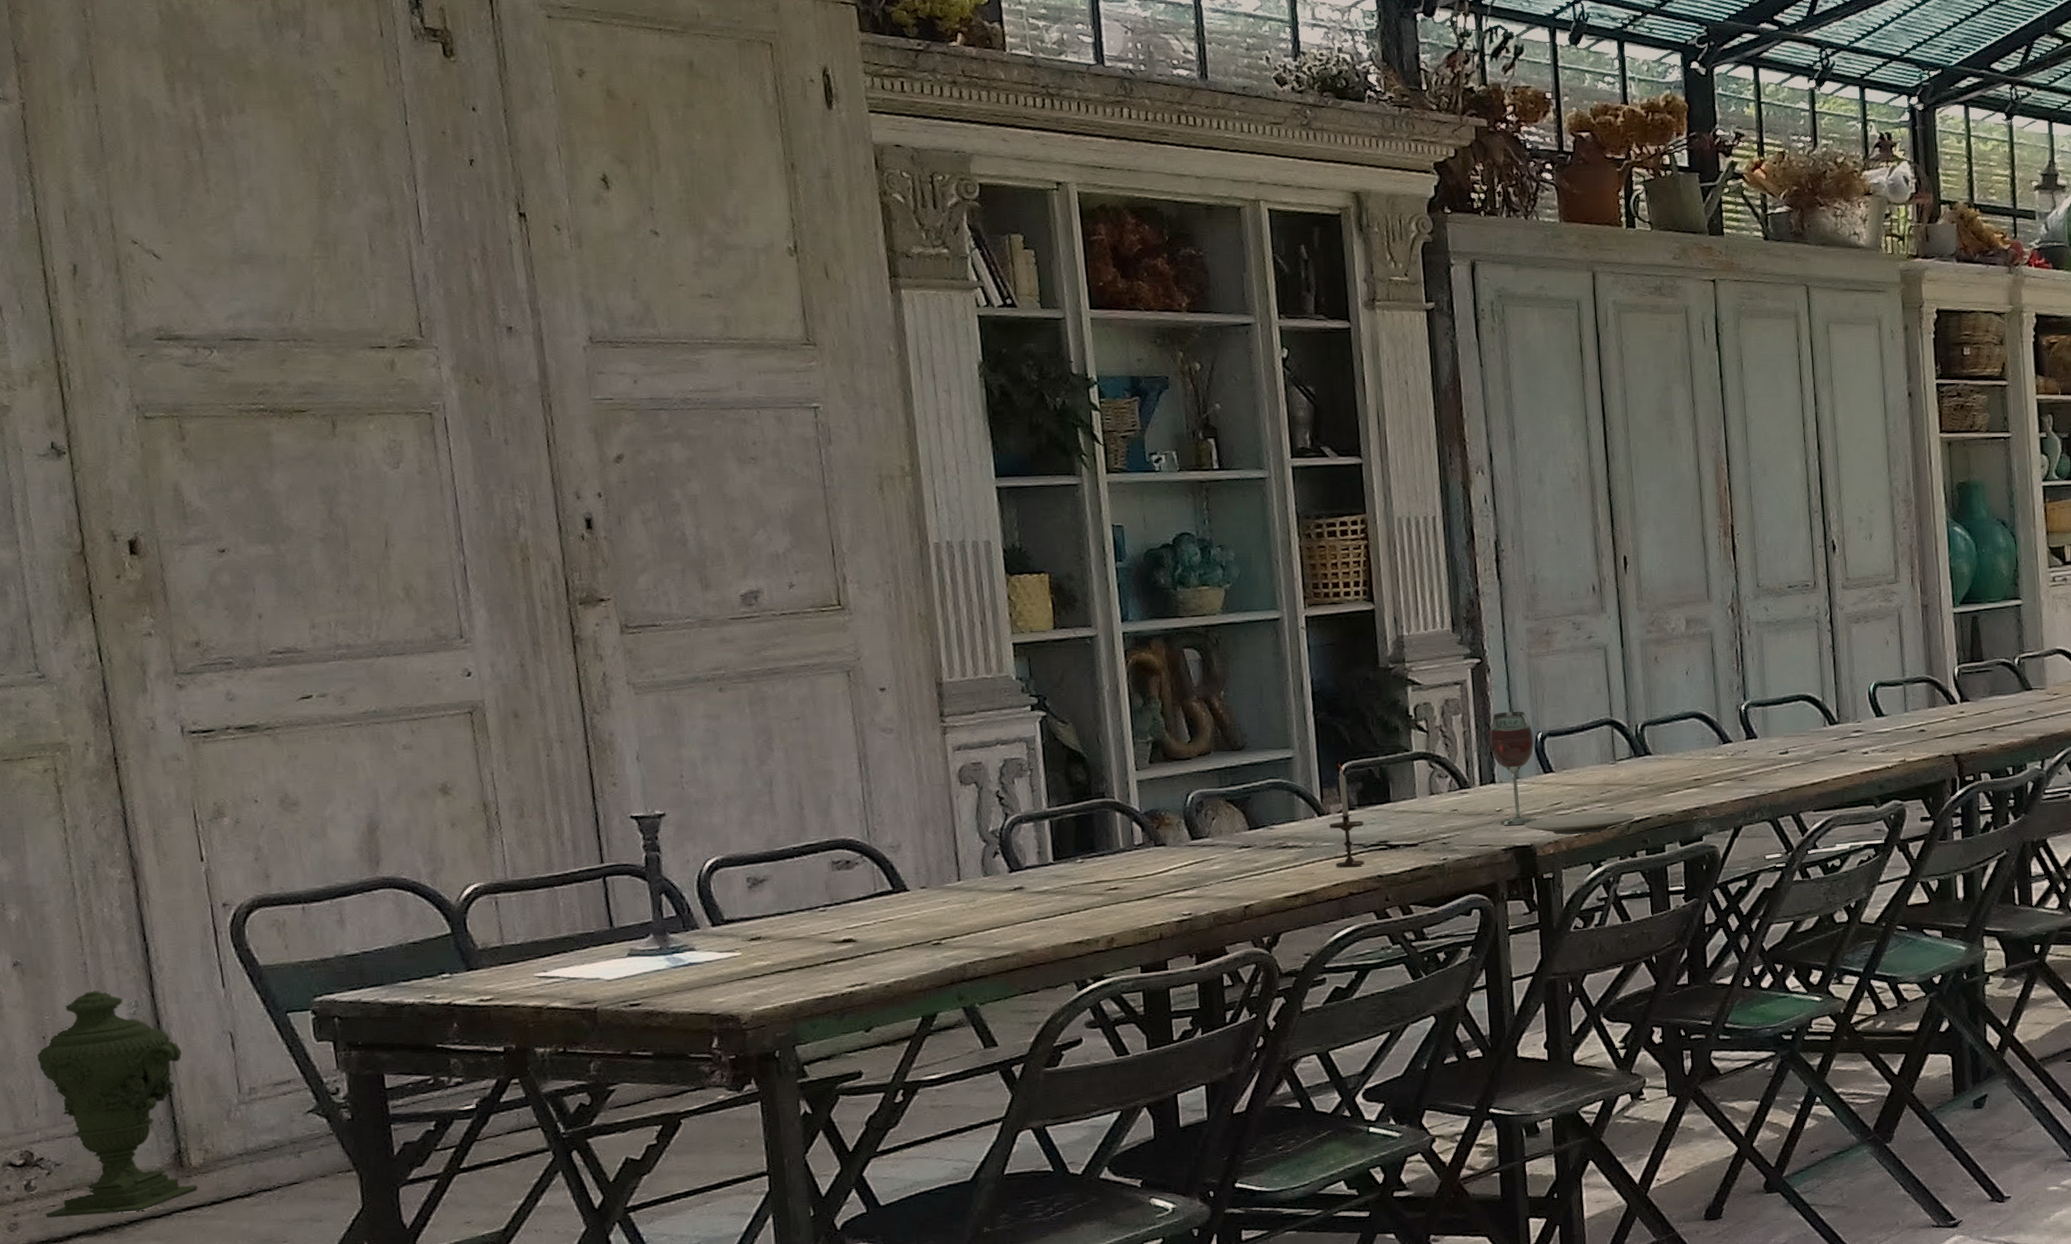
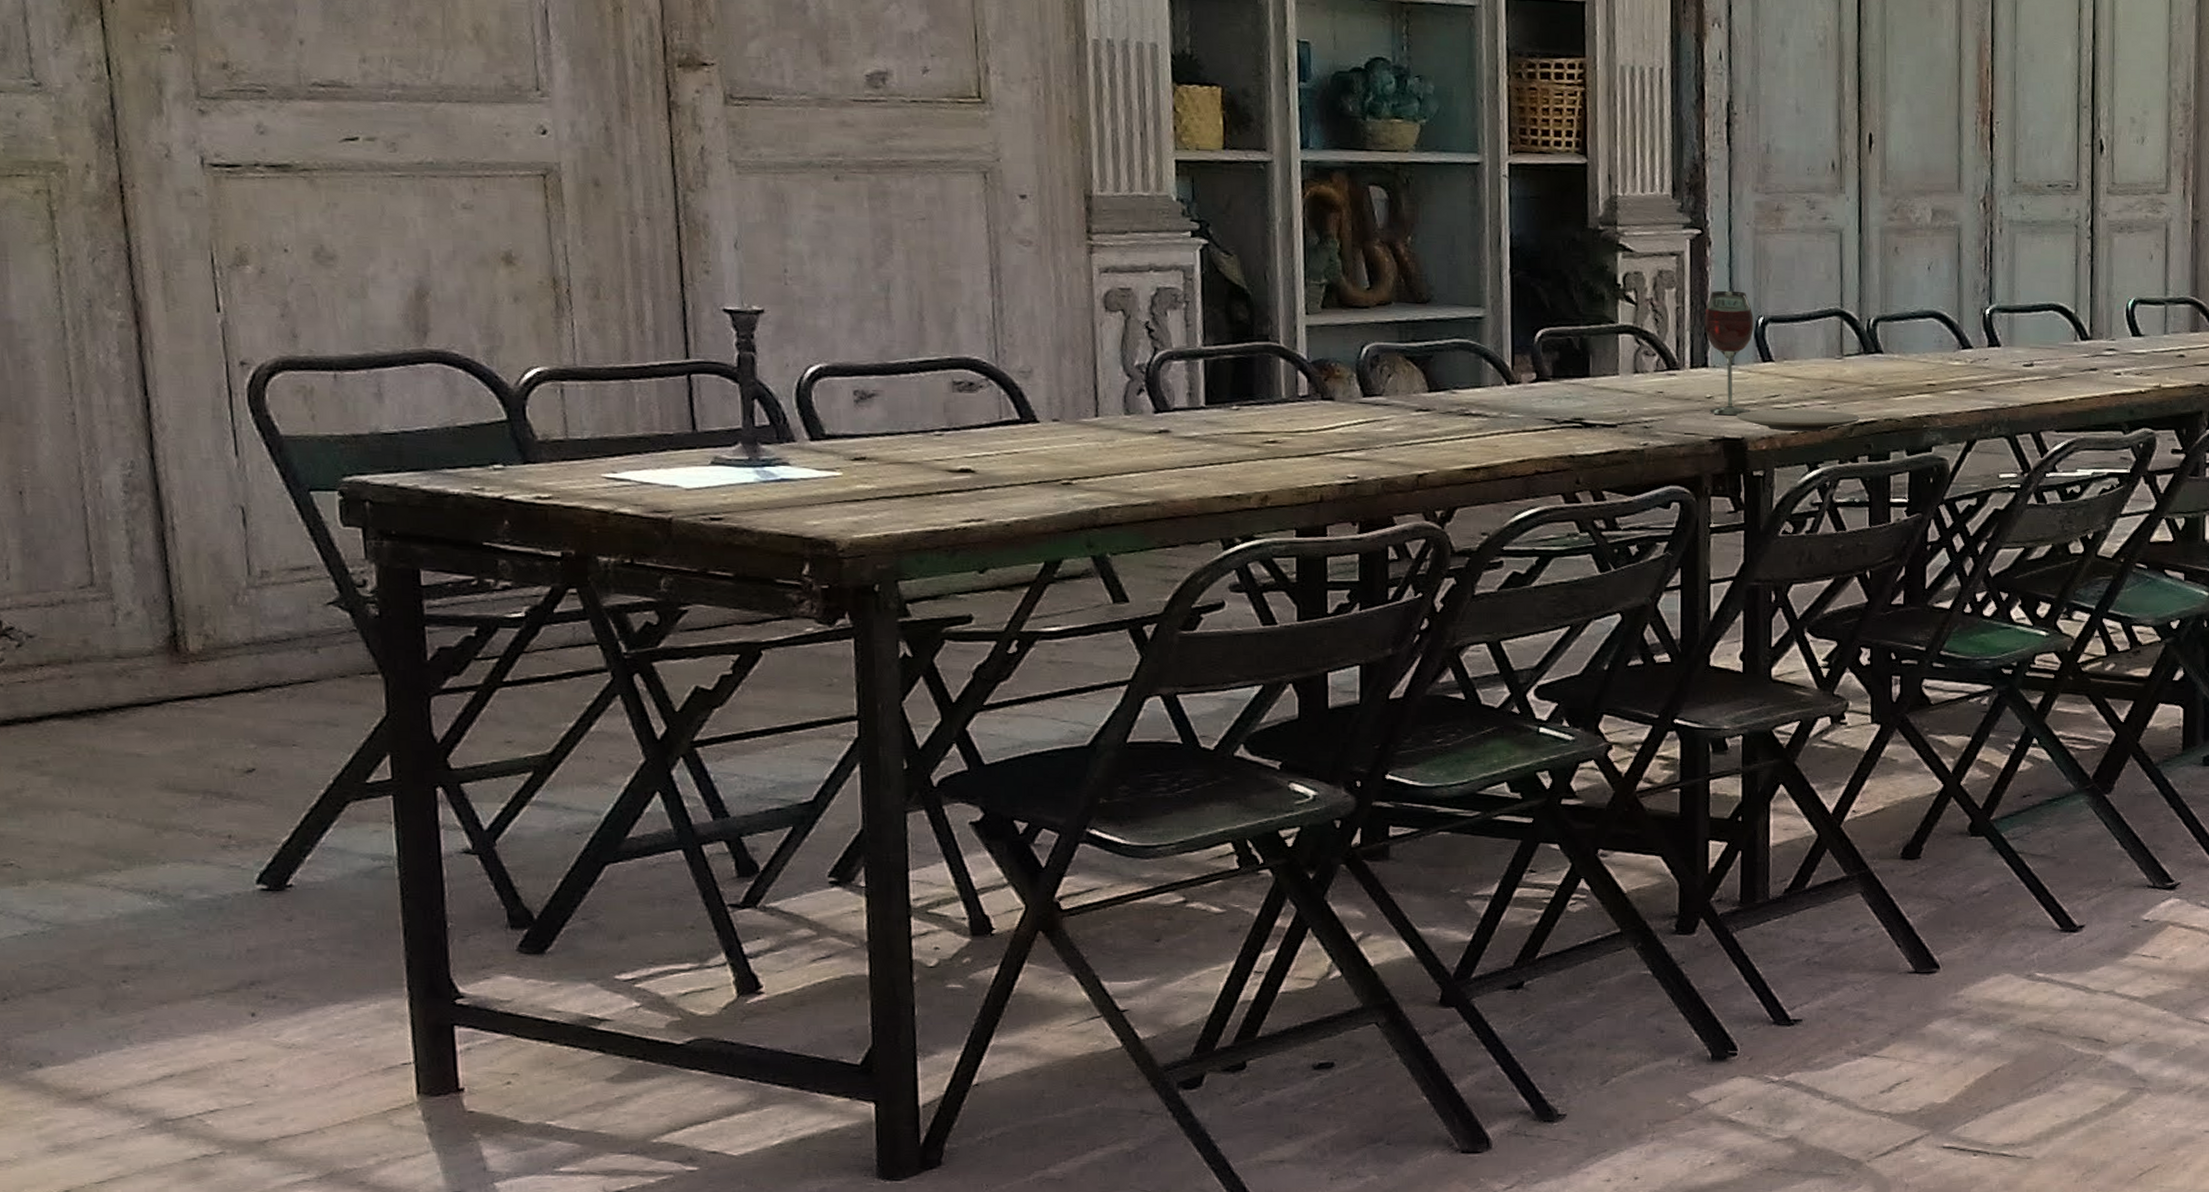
decorative urn: present [37,990,198,1219] -> none [12,445,195,697]
candlestick: present [1329,764,1365,868] -> none [1519,329,1558,444]

